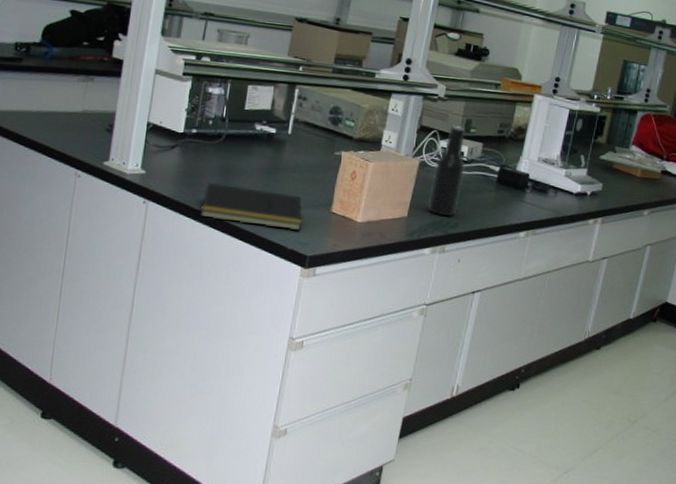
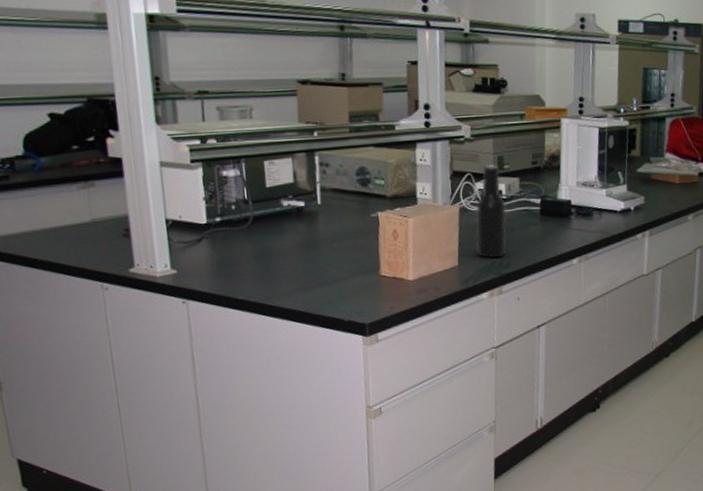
notepad: present [199,182,303,230] -> none [244,265,354,306]

